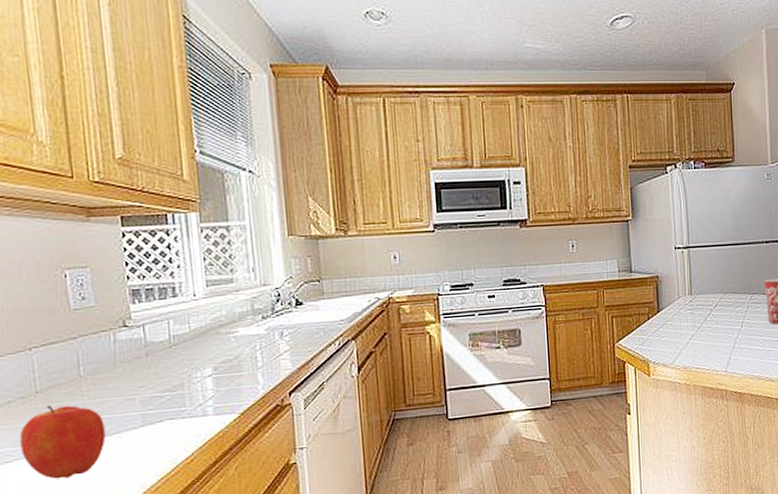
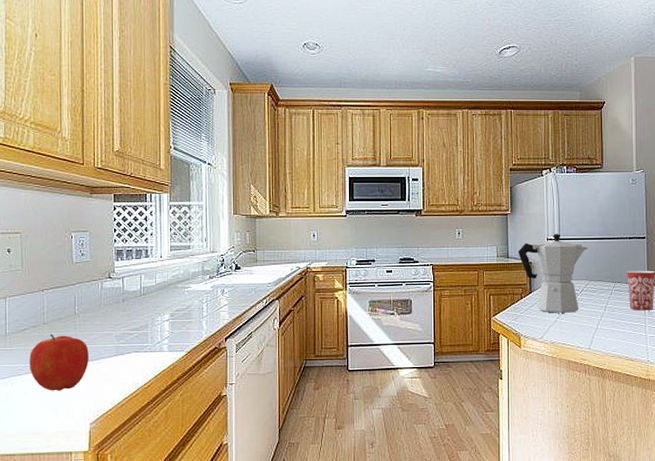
moka pot: none [643,240,721,334] -> present [518,233,588,313]

